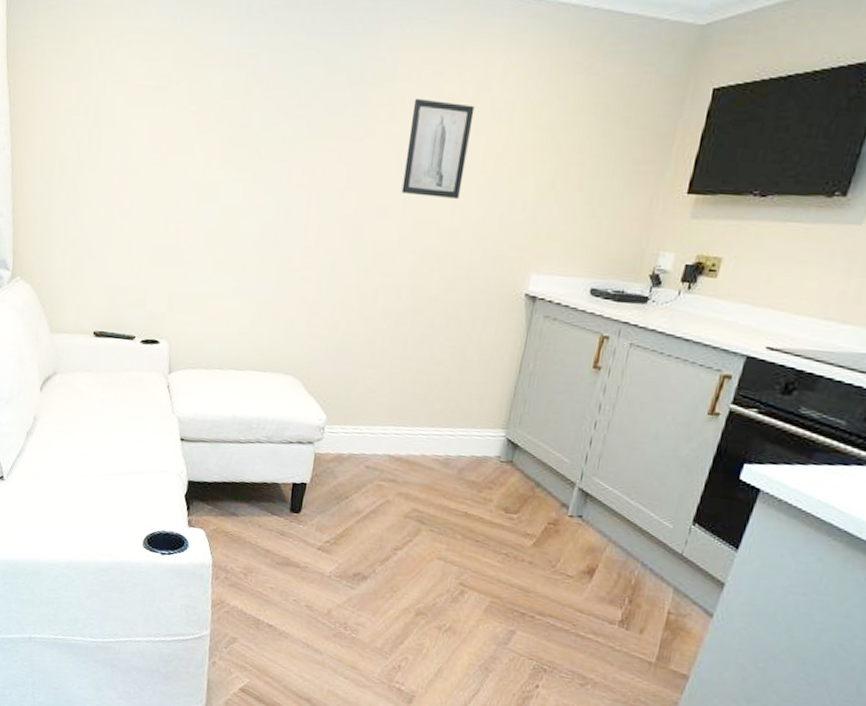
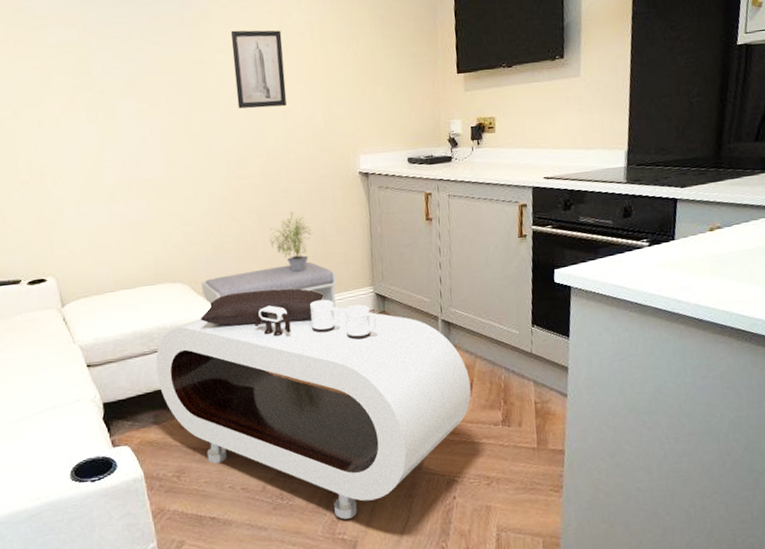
coffee table: none [246,399,595,672] -> present [155,288,471,520]
bench: none [312,378,467,443] -> present [201,261,337,311]
potted plant: none [400,324,451,394] -> present [270,212,312,272]

